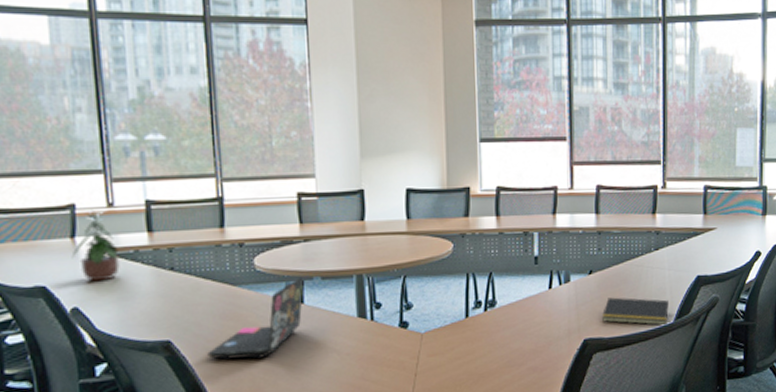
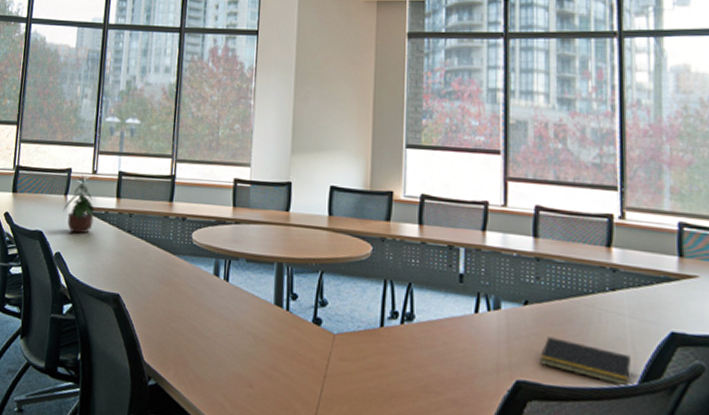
laptop: present [207,276,304,360] -> none [145,255,231,327]

